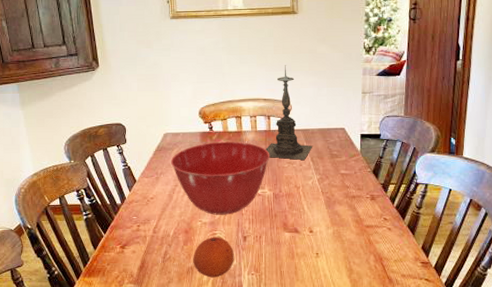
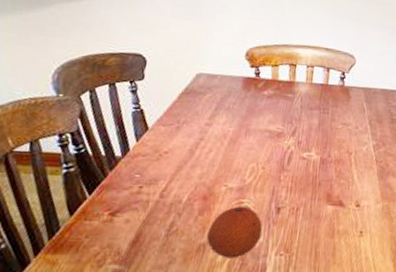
mixing bowl: present [170,141,270,215] -> none [199,90,323,180]
candle holder: present [266,65,312,160] -> none [319,14,372,122]

